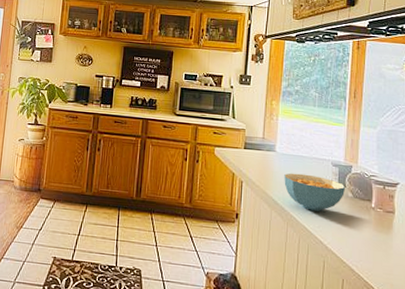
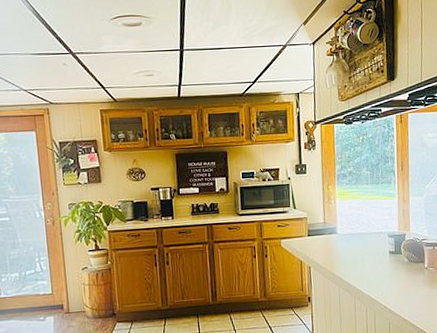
cereal bowl: present [284,173,346,211] -> none [347,249,402,281]

